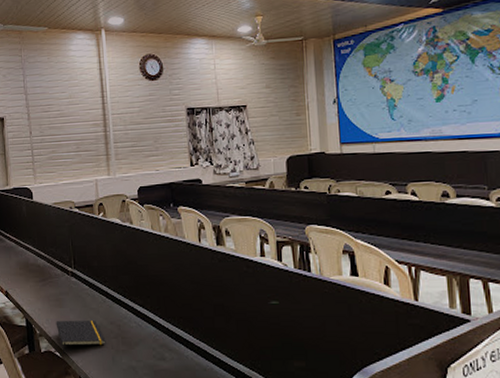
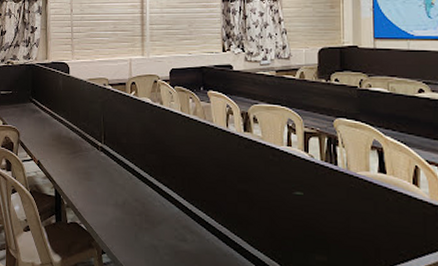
notepad: present [55,321,106,354] -> none [83,194,130,226]

